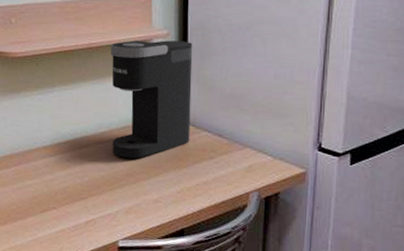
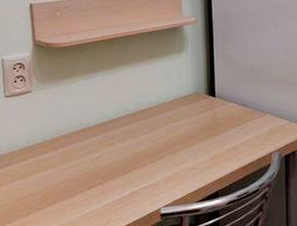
coffee maker: present [110,40,193,159] -> none [146,26,219,132]

